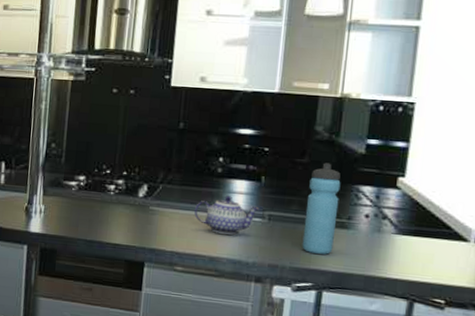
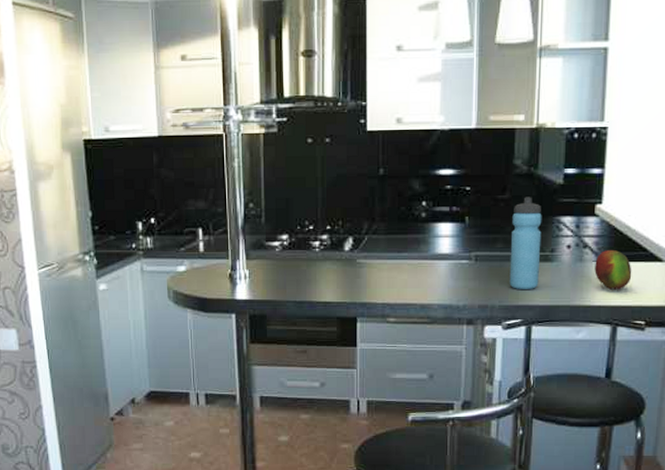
teapot: present [193,195,259,235] -> none [401,240,465,280]
fruit: none [393,224,434,265] -> present [594,250,632,290]

